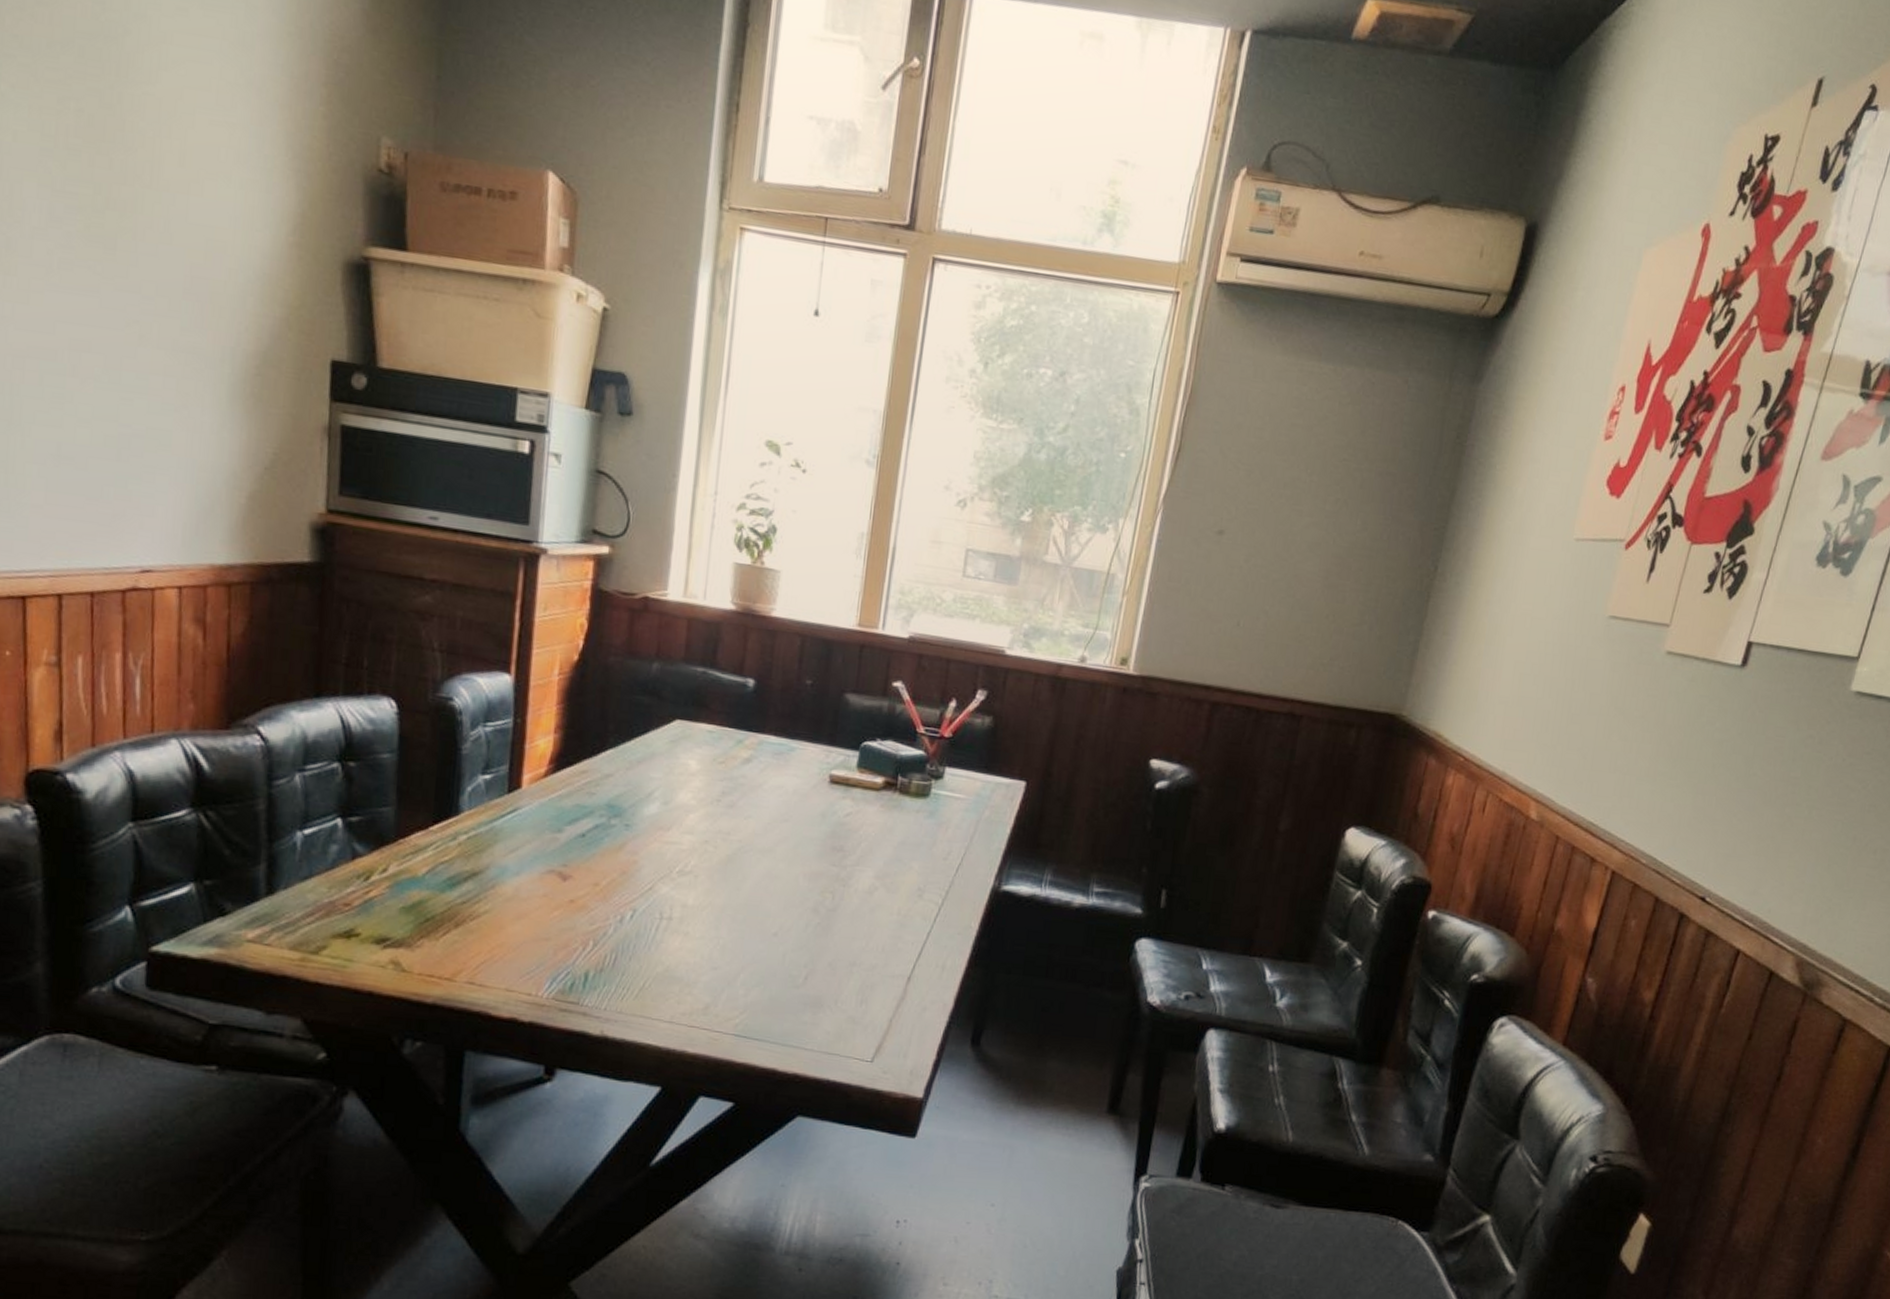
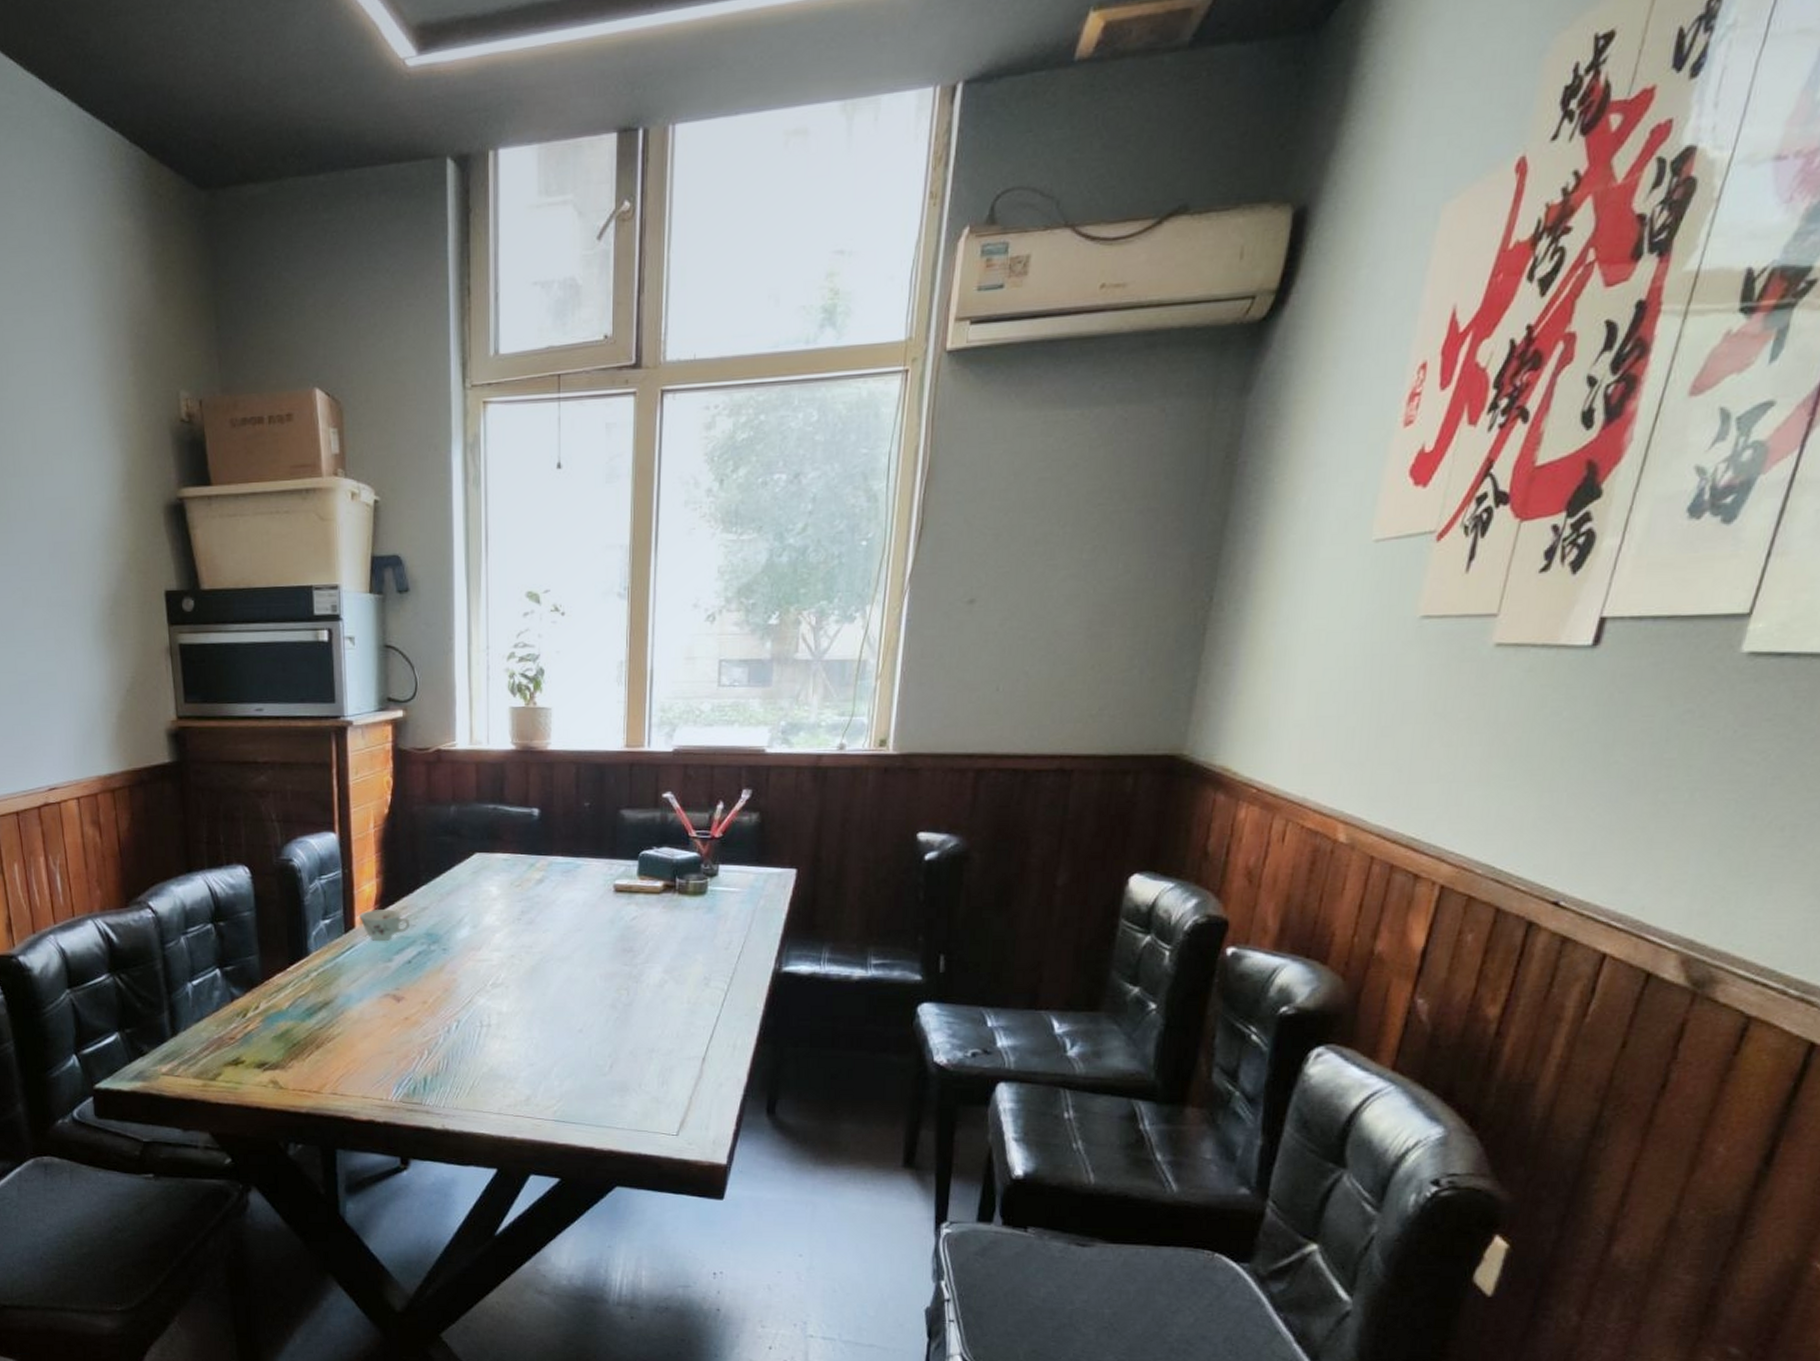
teacup: none [528,769,590,808] -> present [359,908,410,942]

